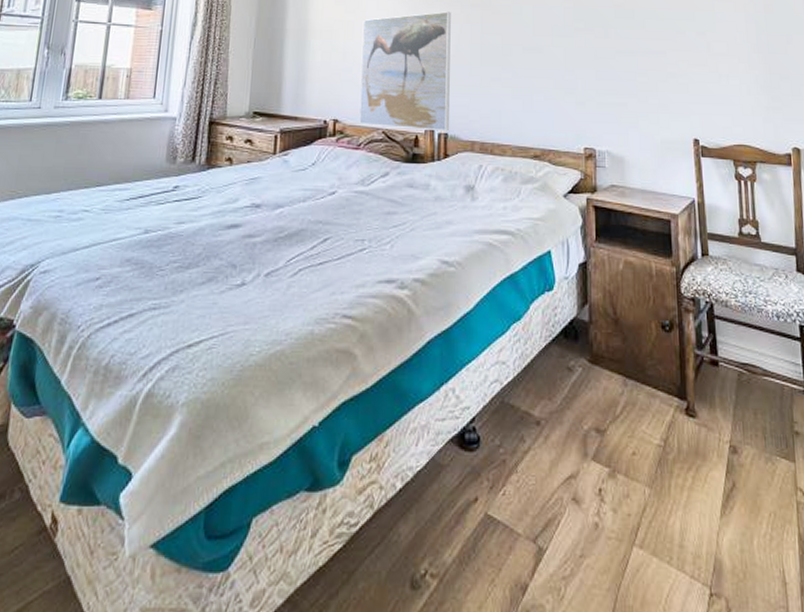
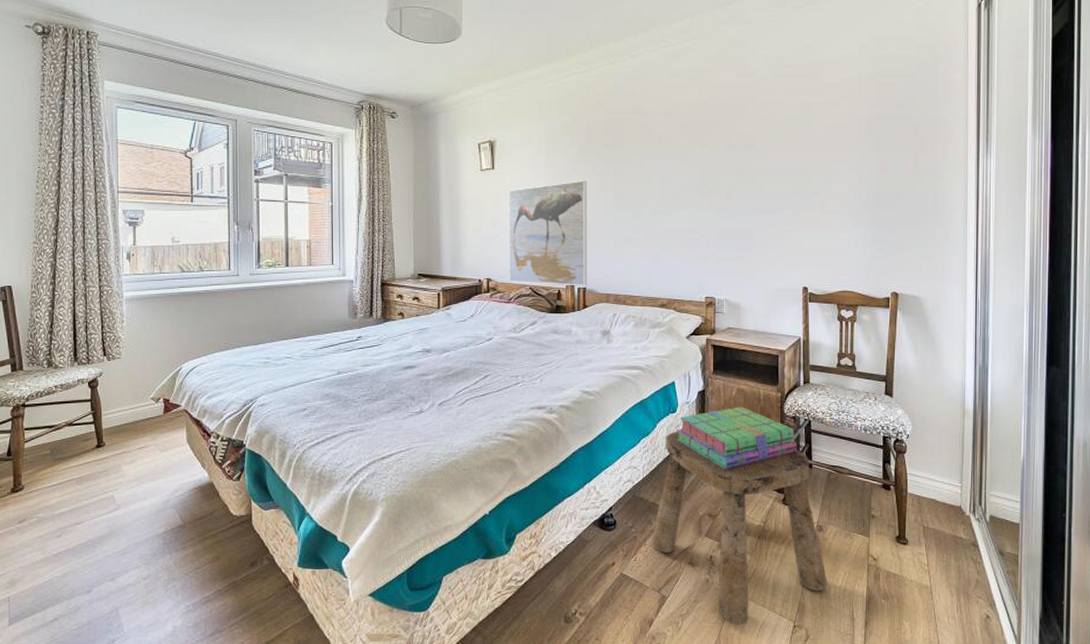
stool: none [525,315,749,592] -> present [652,431,828,625]
stack of books: none [554,284,700,367] -> present [677,406,798,469]

